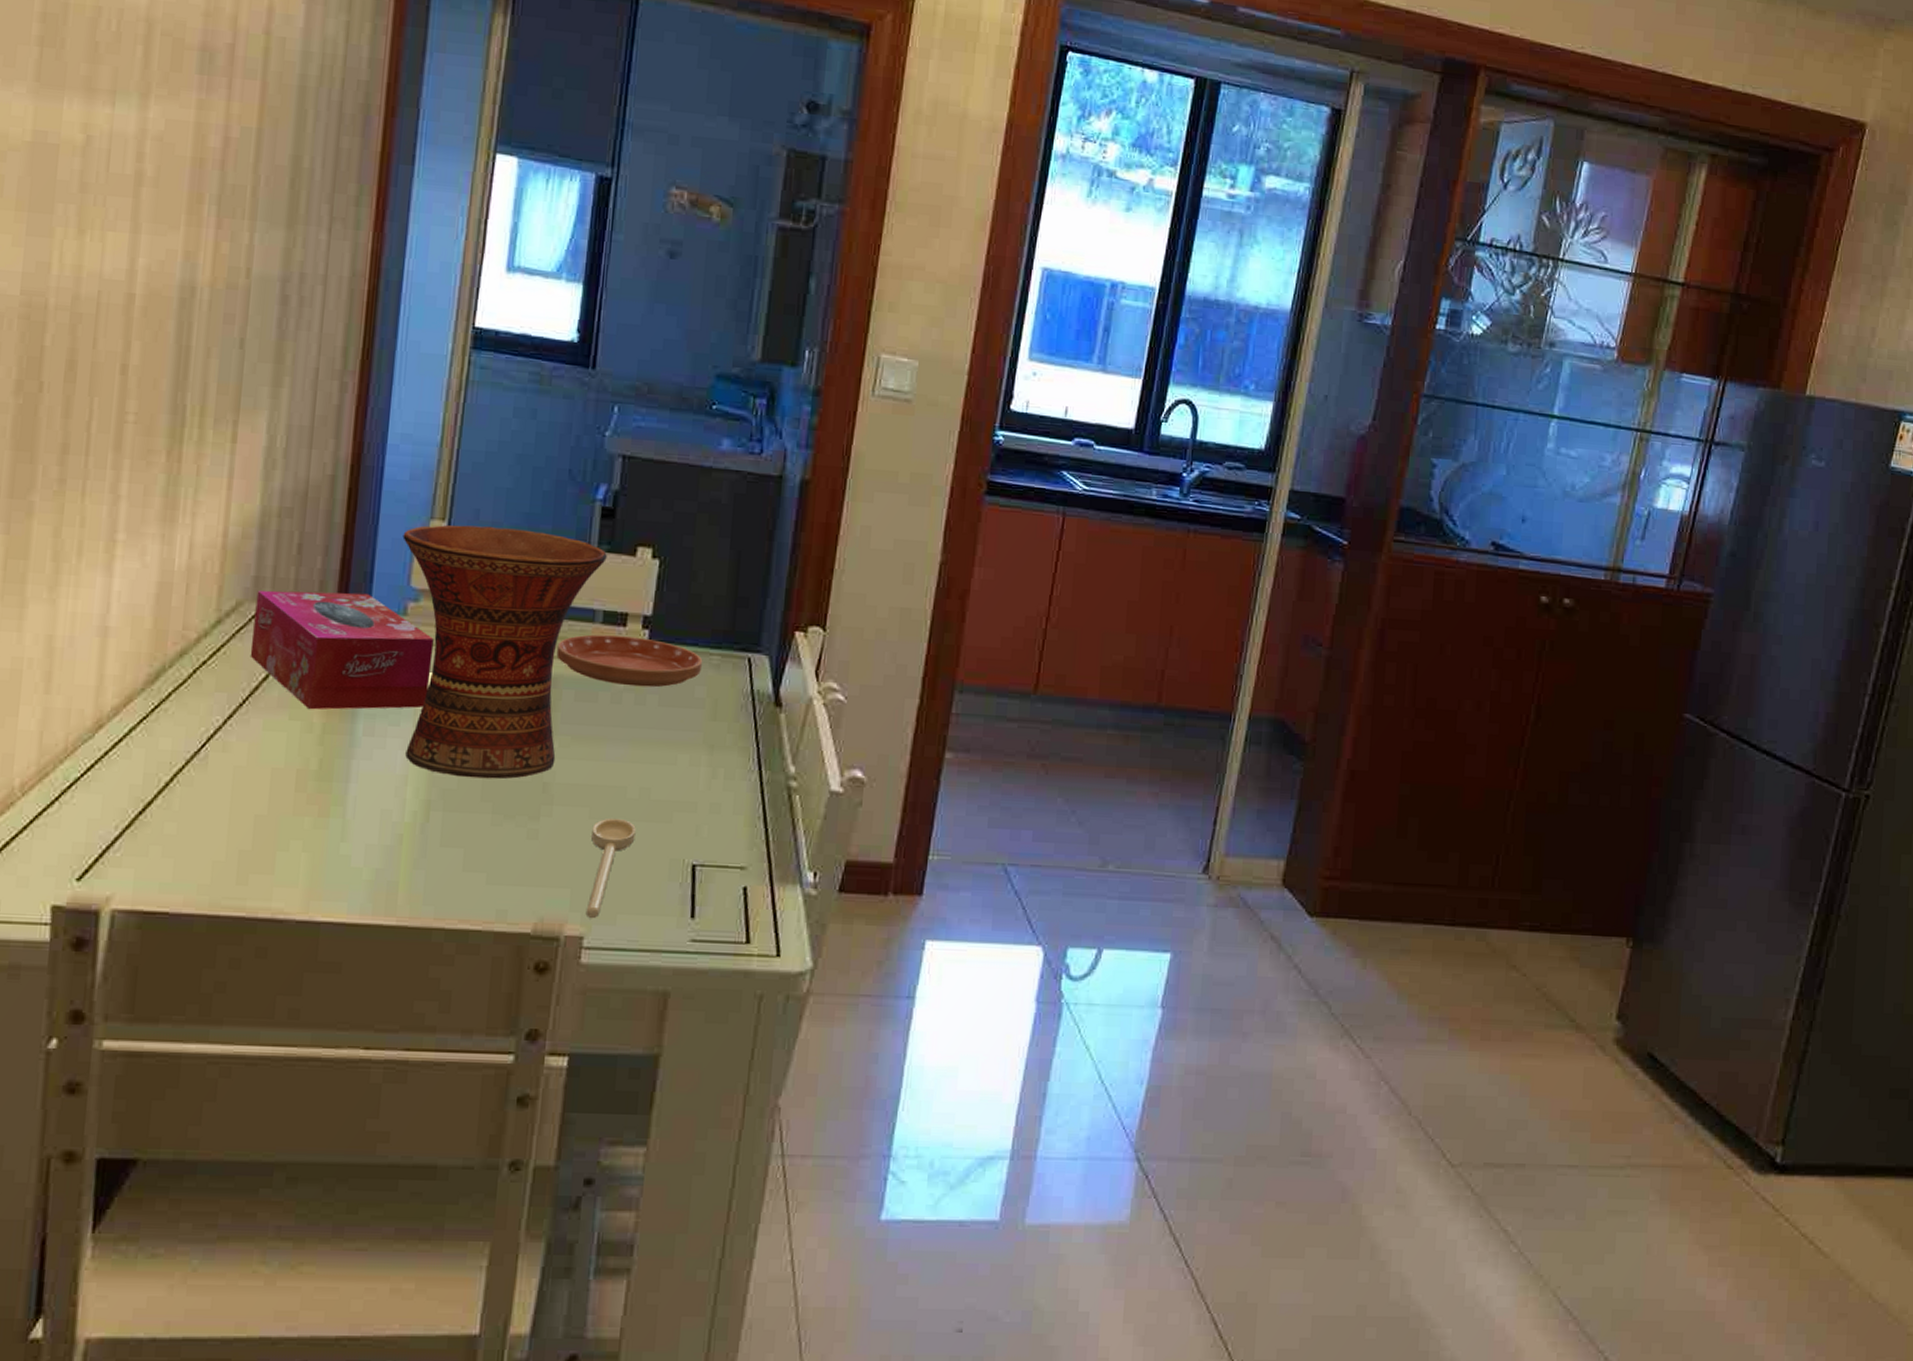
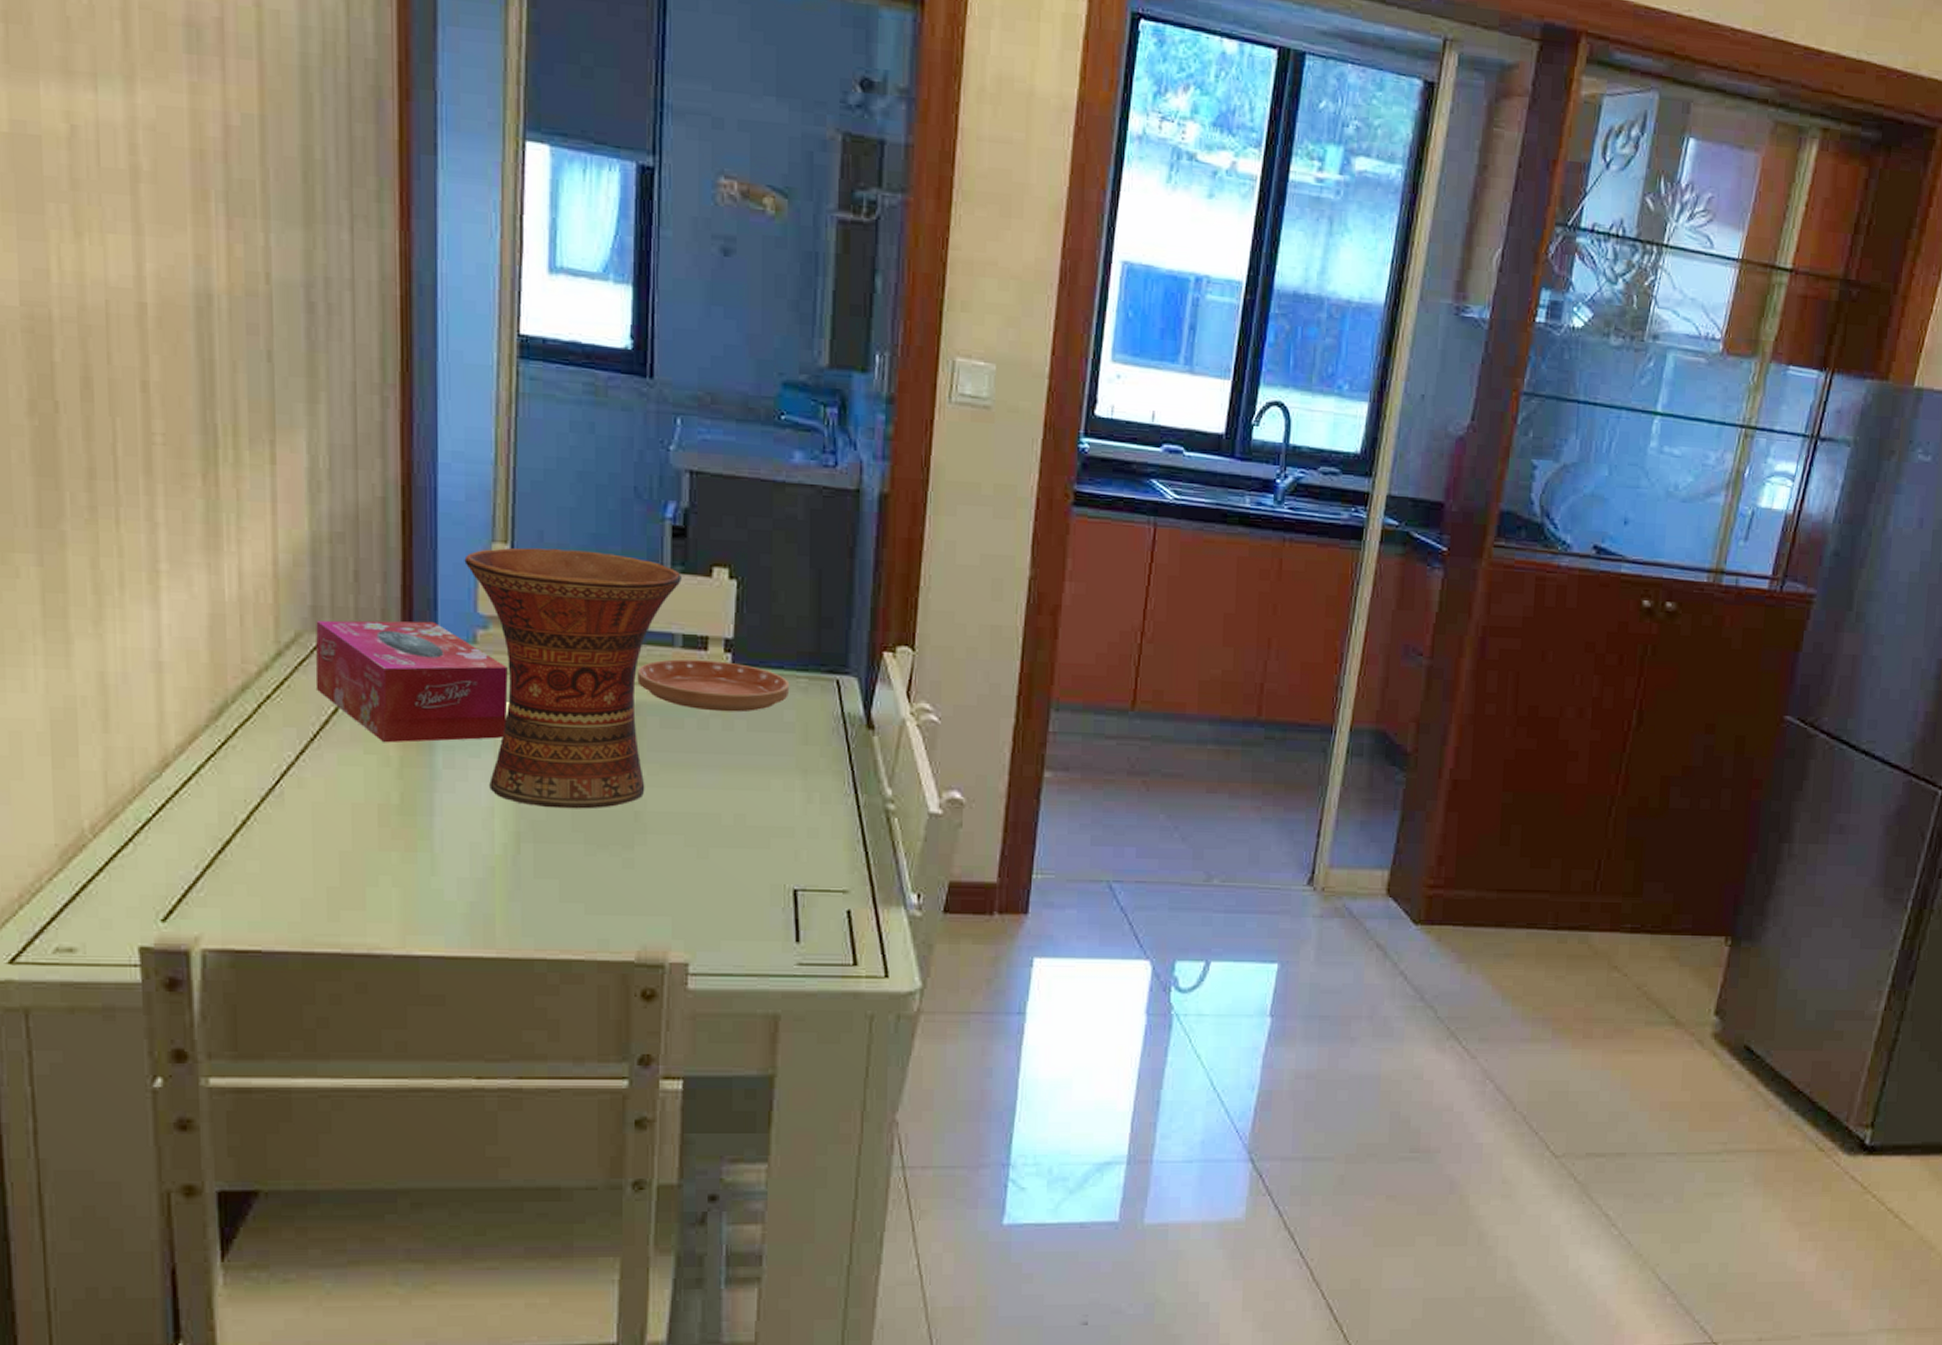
spoon: present [585,818,636,919] -> none [689,845,734,946]

